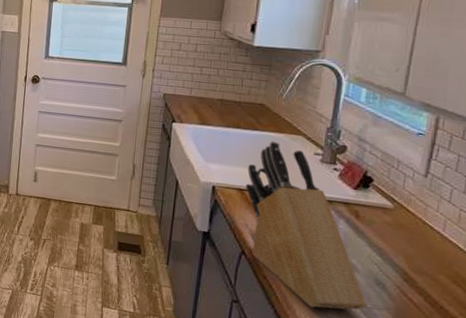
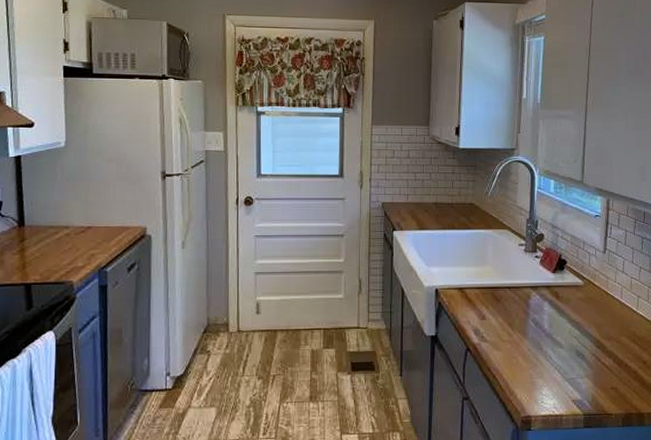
knife block: present [245,141,368,310] -> none [464,237,573,389]

